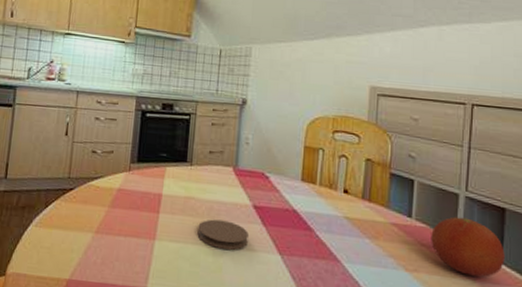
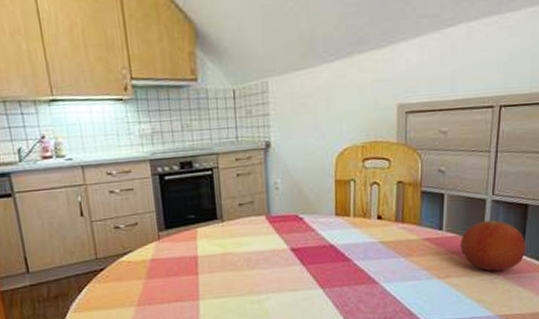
coaster: present [197,219,249,250] -> none [239,268,290,295]

